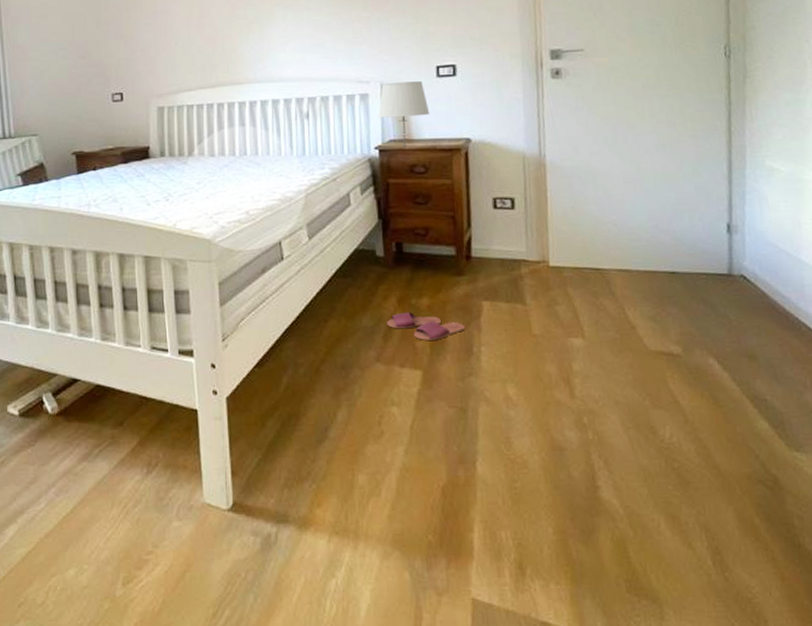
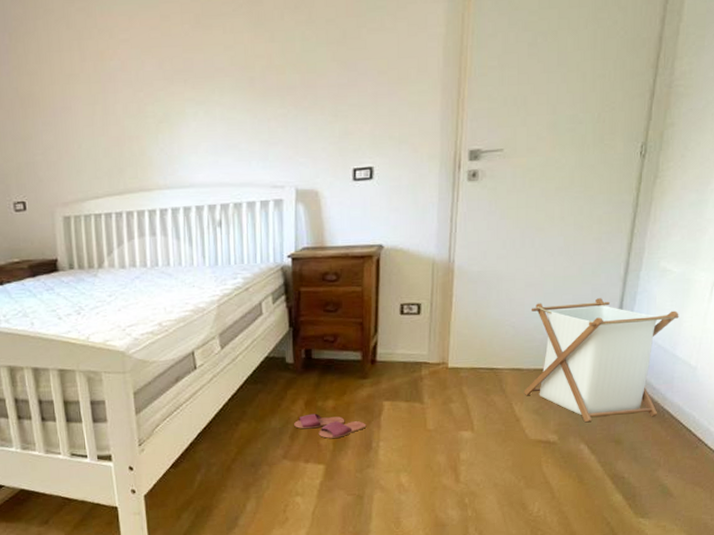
table lamp: present [378,81,430,147] -> none [292,185,344,255]
laundry basket: none [632,196,797,333] -> present [524,298,679,423]

